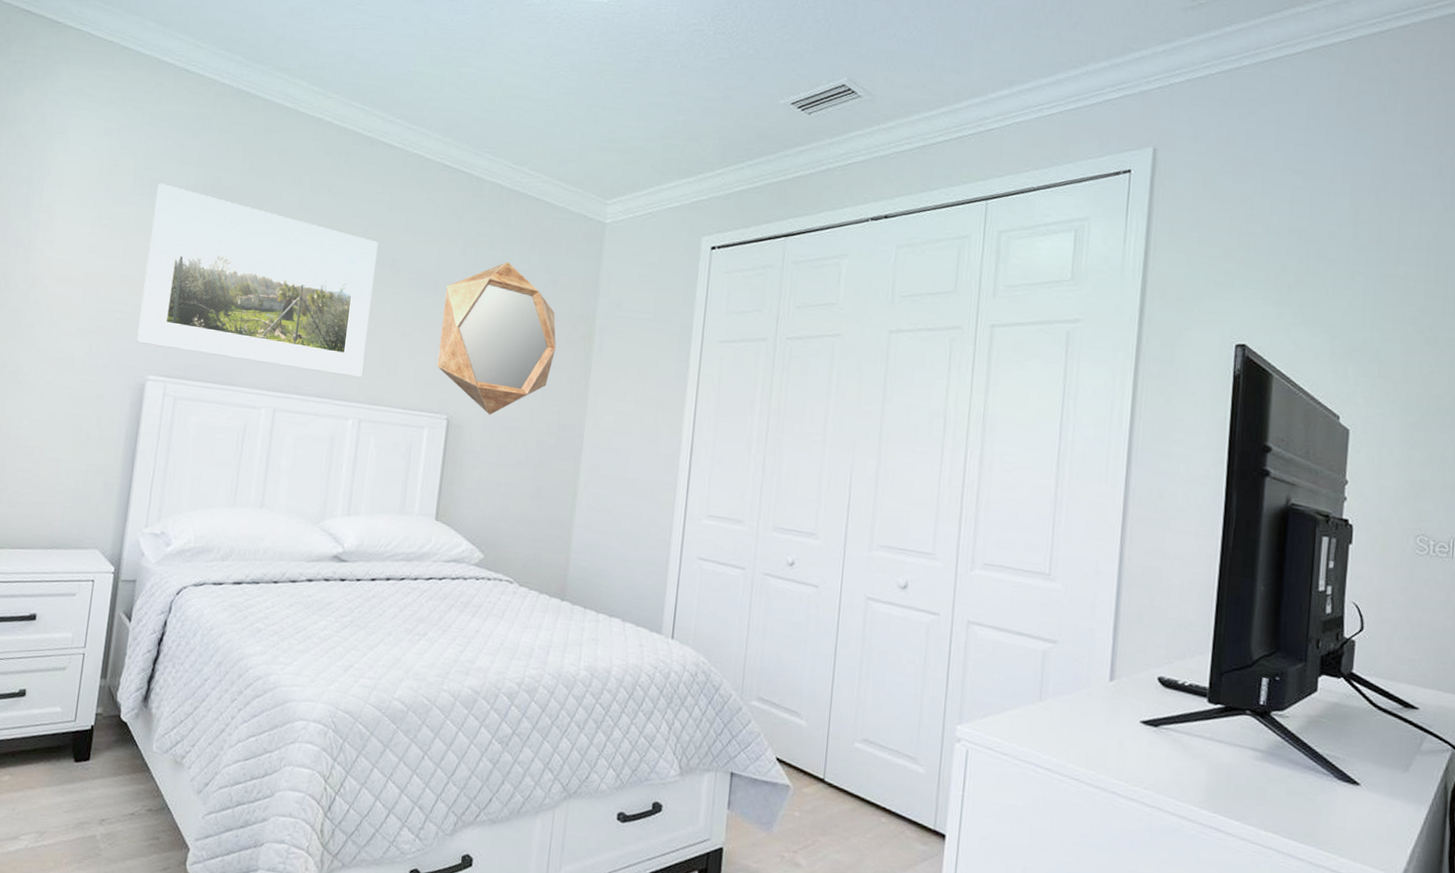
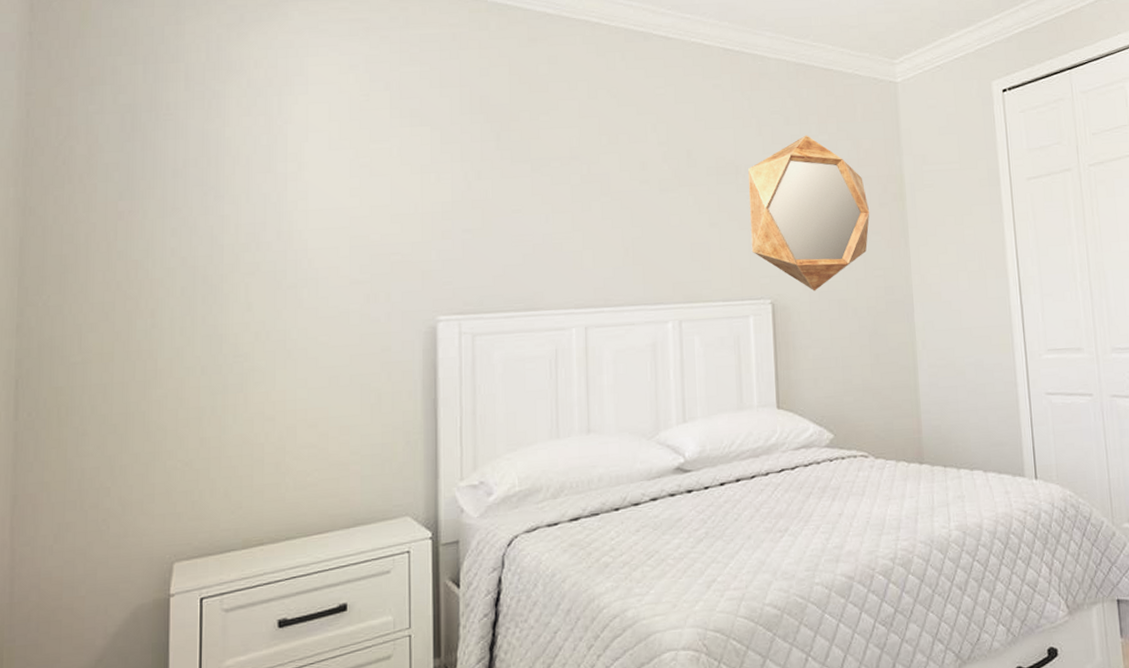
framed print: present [136,183,378,378] -> none [418,111,675,284]

